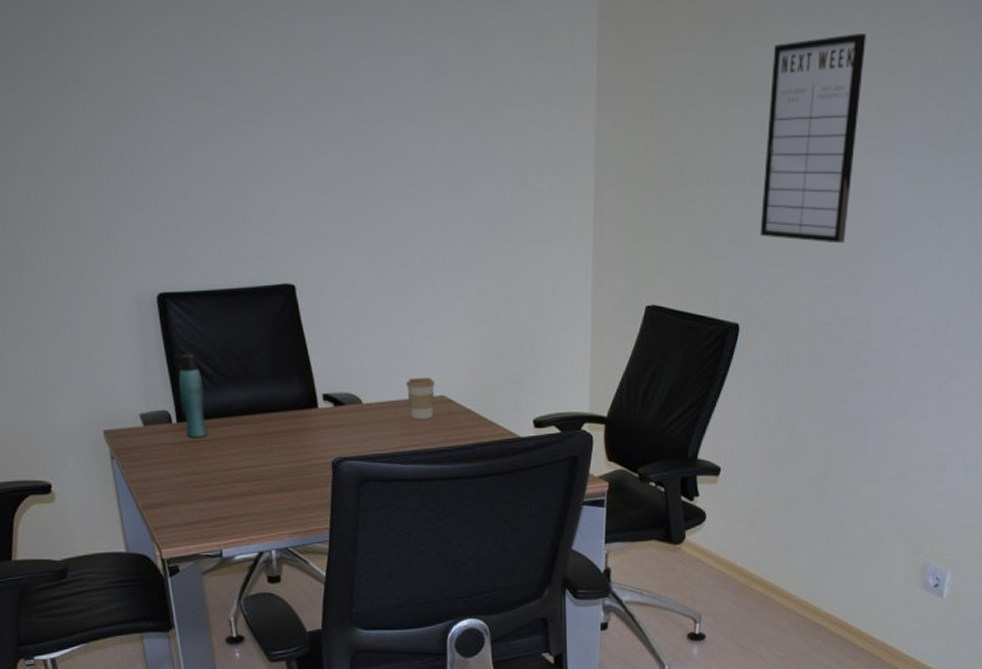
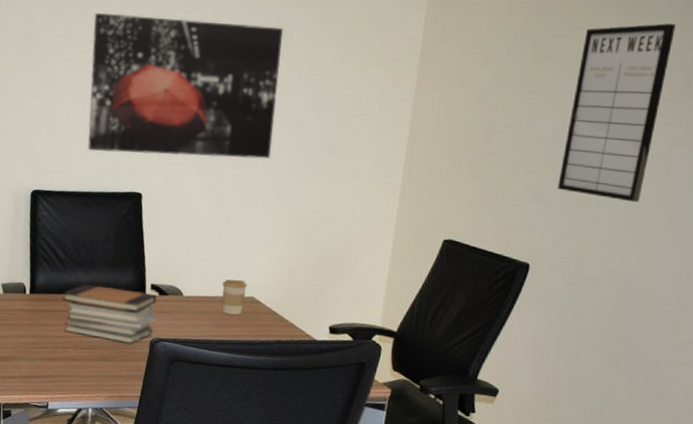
bottle: present [179,354,208,437] -> none [35,240,56,308]
wall art: none [199,57,442,237] -> present [87,13,283,159]
book stack: none [218,403,333,469] -> present [62,284,157,344]

